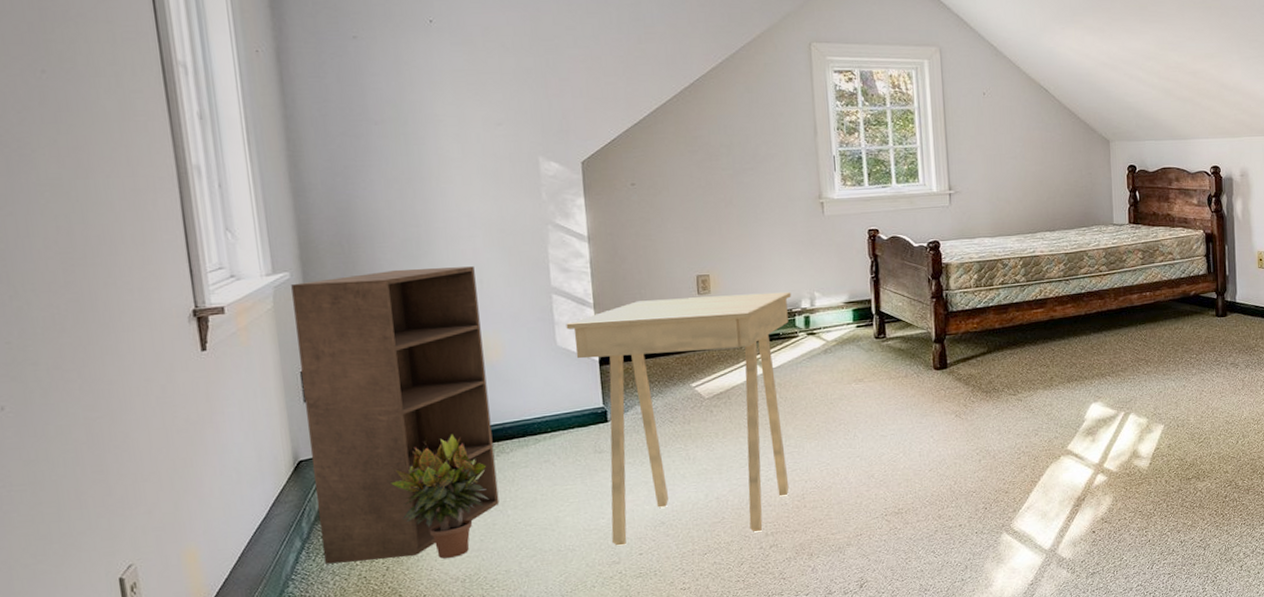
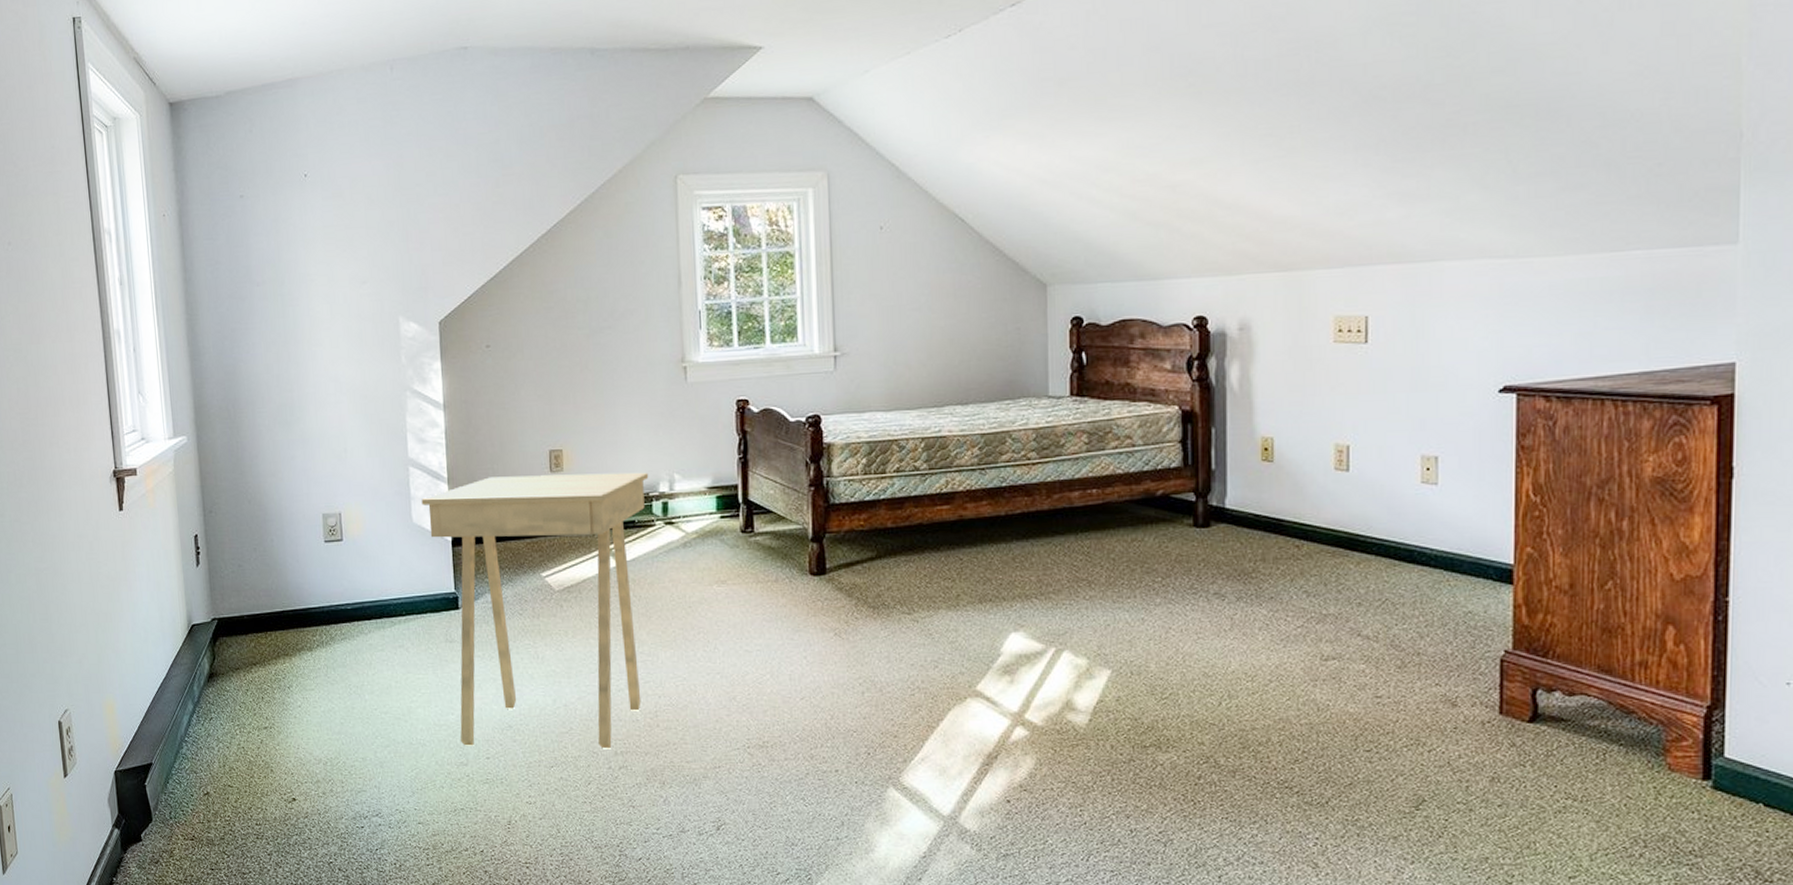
bookshelf: present [291,266,500,564] -> none [188,434,358,731]
potted plant: present [389,434,489,559] -> none [264,609,349,738]

